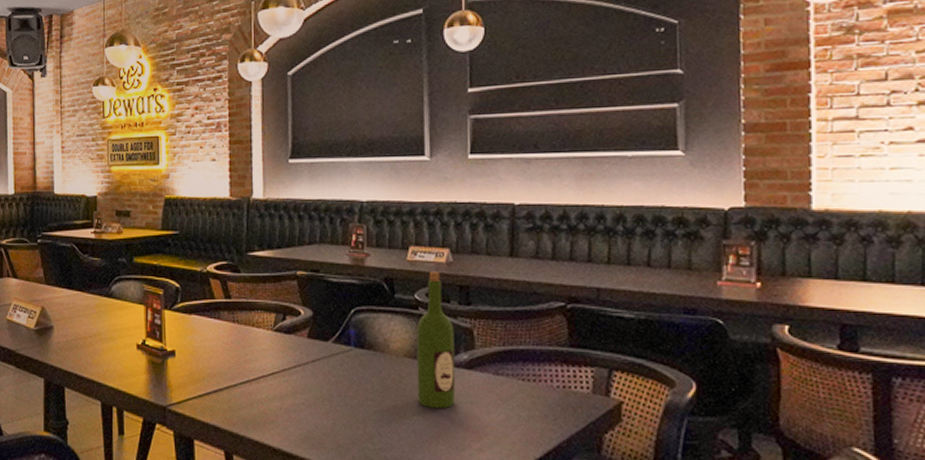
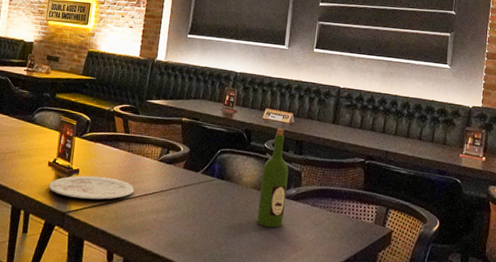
plate: none [141,357,247,388] -> present [48,175,134,200]

